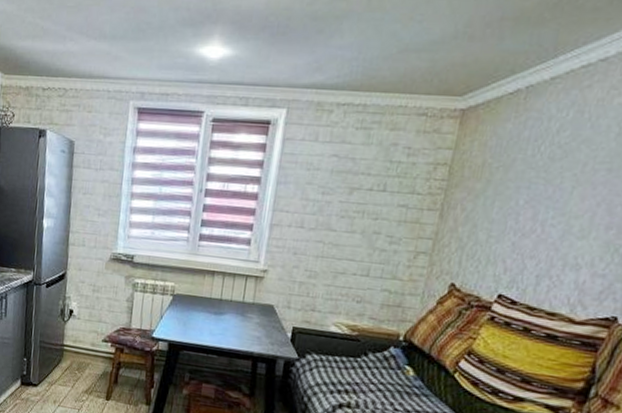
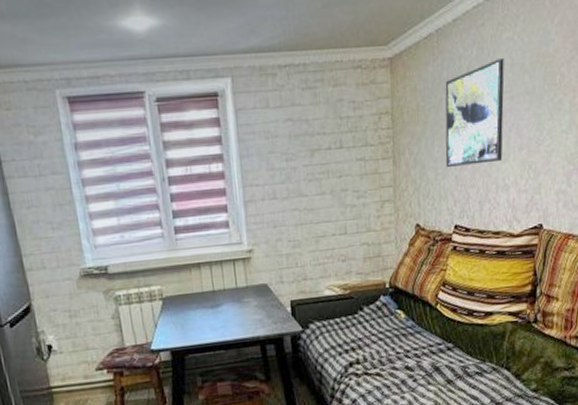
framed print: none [503,124,609,237] -> present [445,57,505,167]

